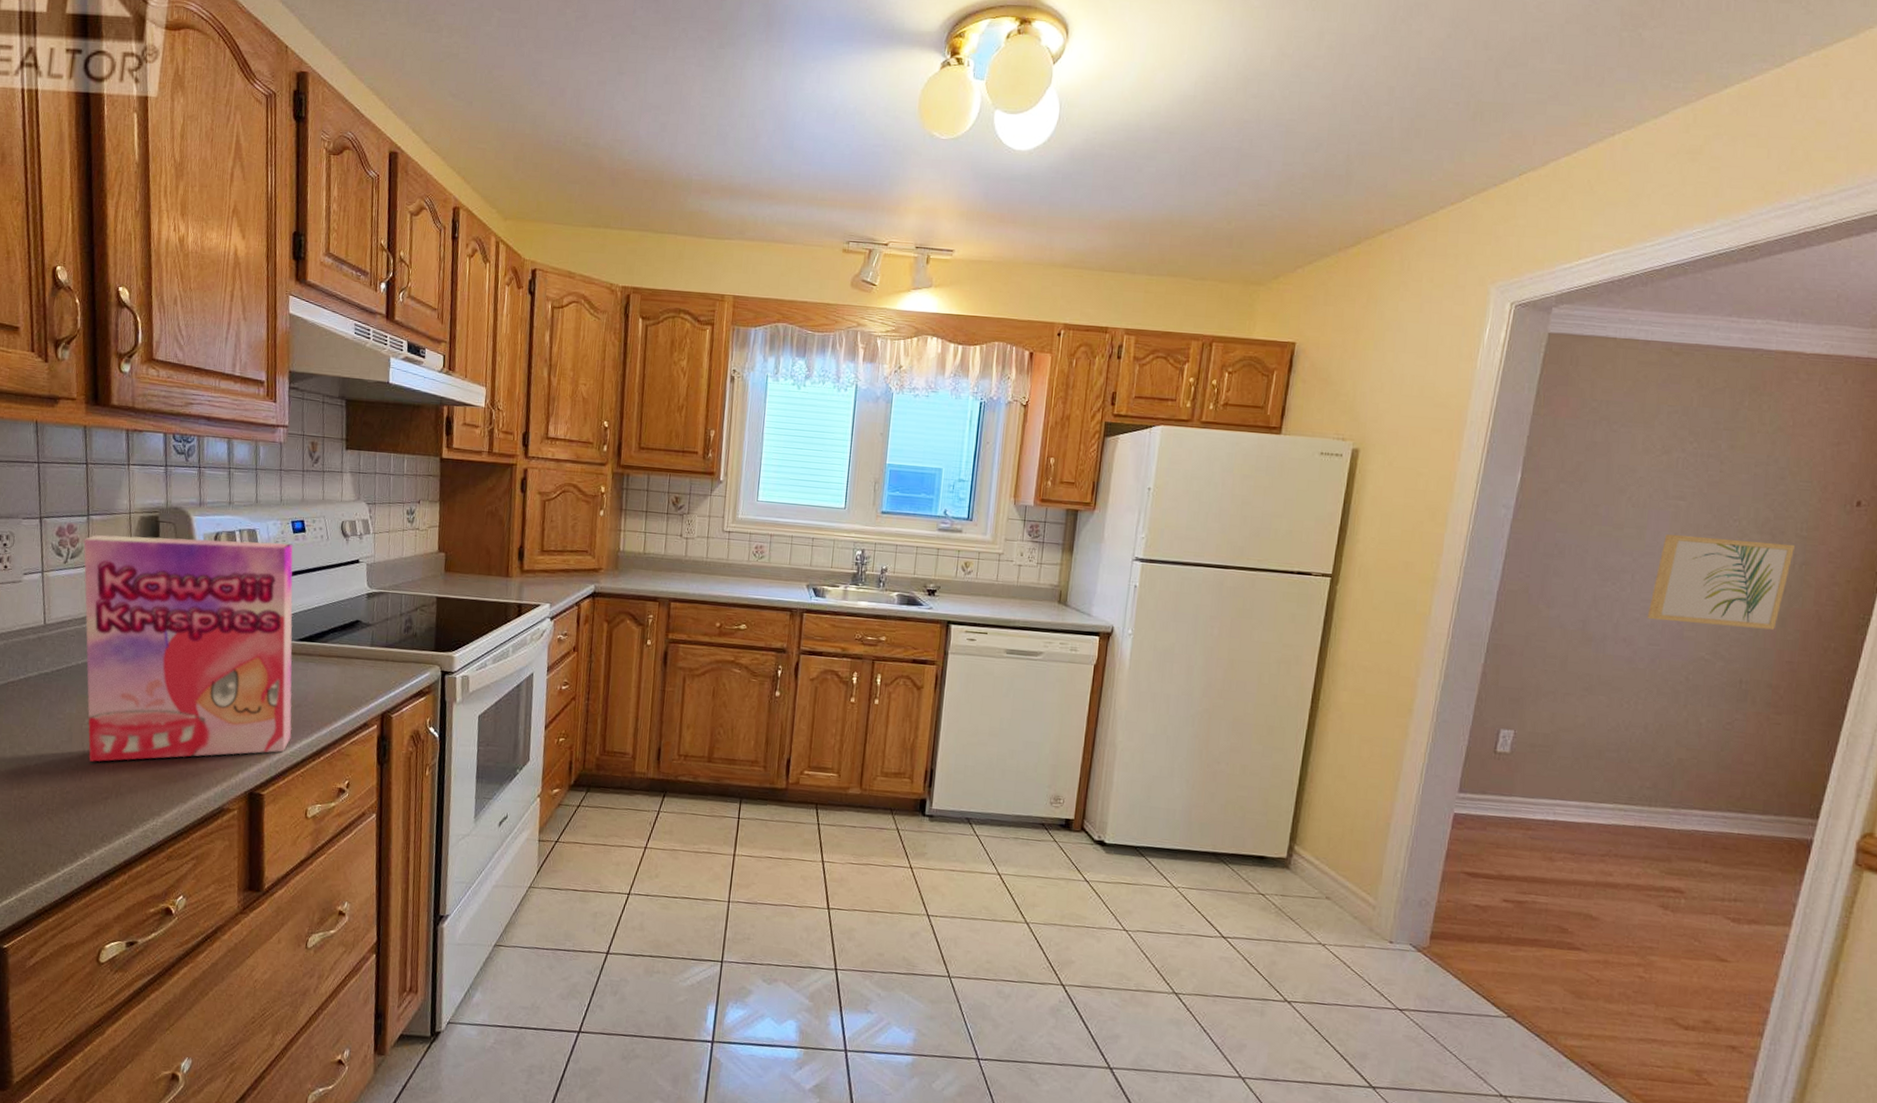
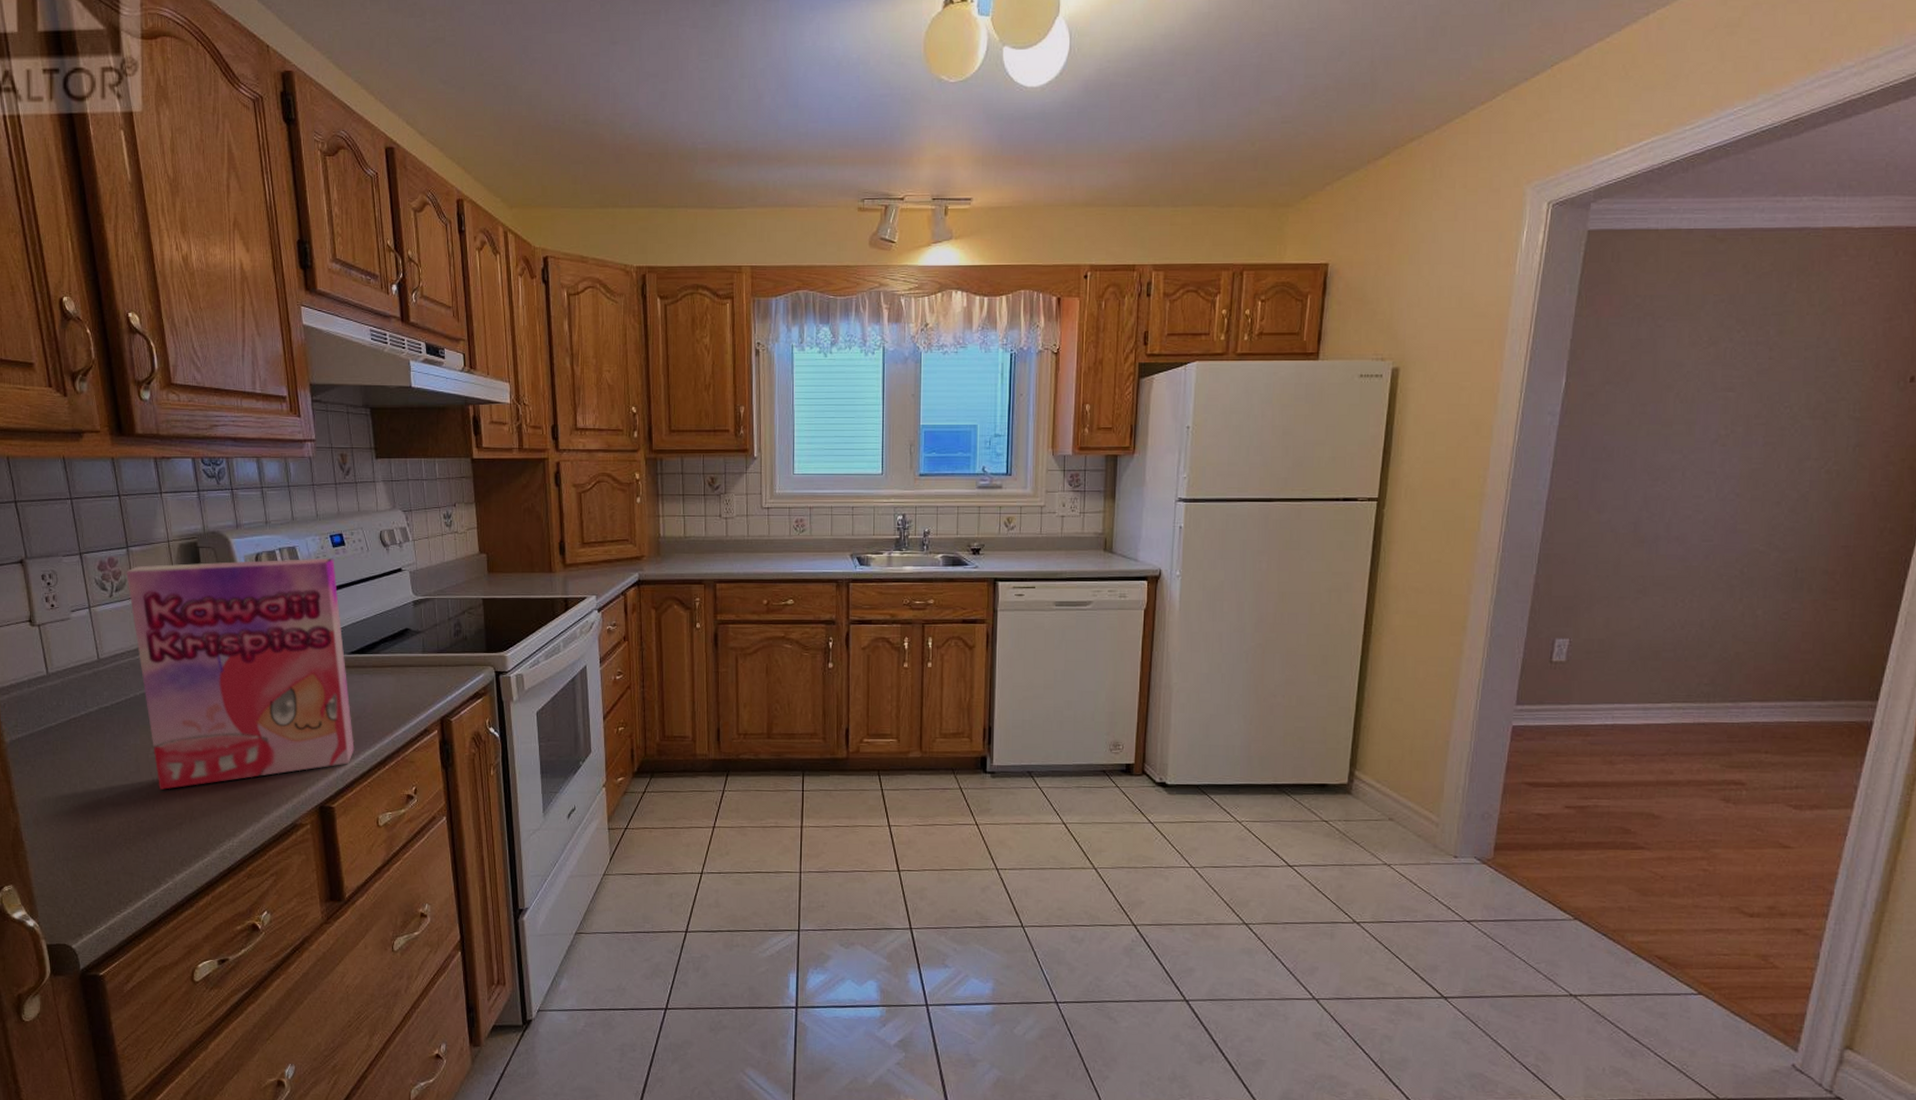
wall art: present [1647,534,1795,630] -> none [1699,427,1848,516]

